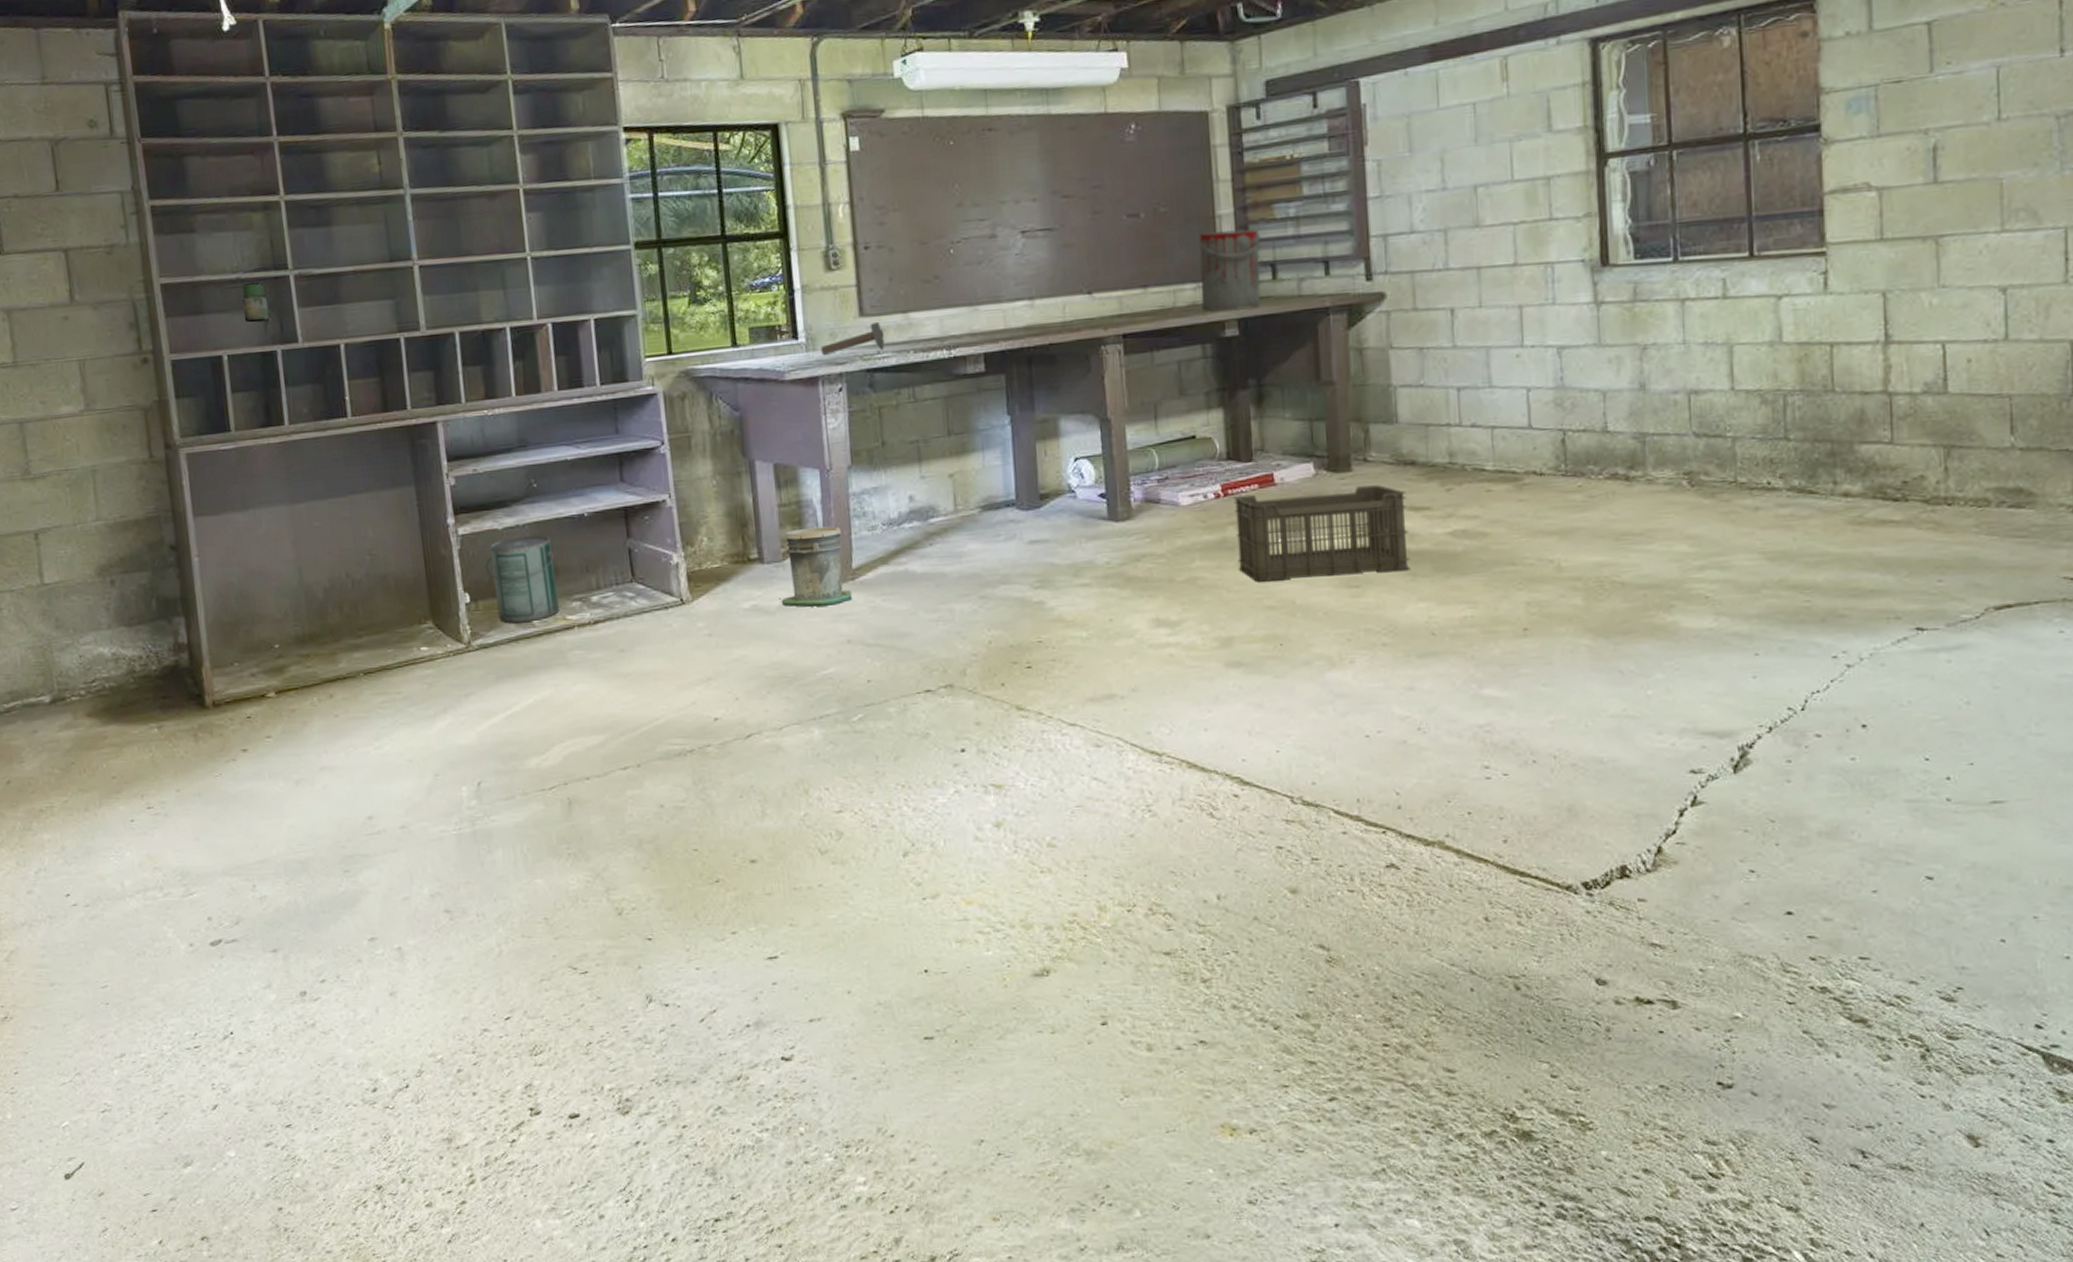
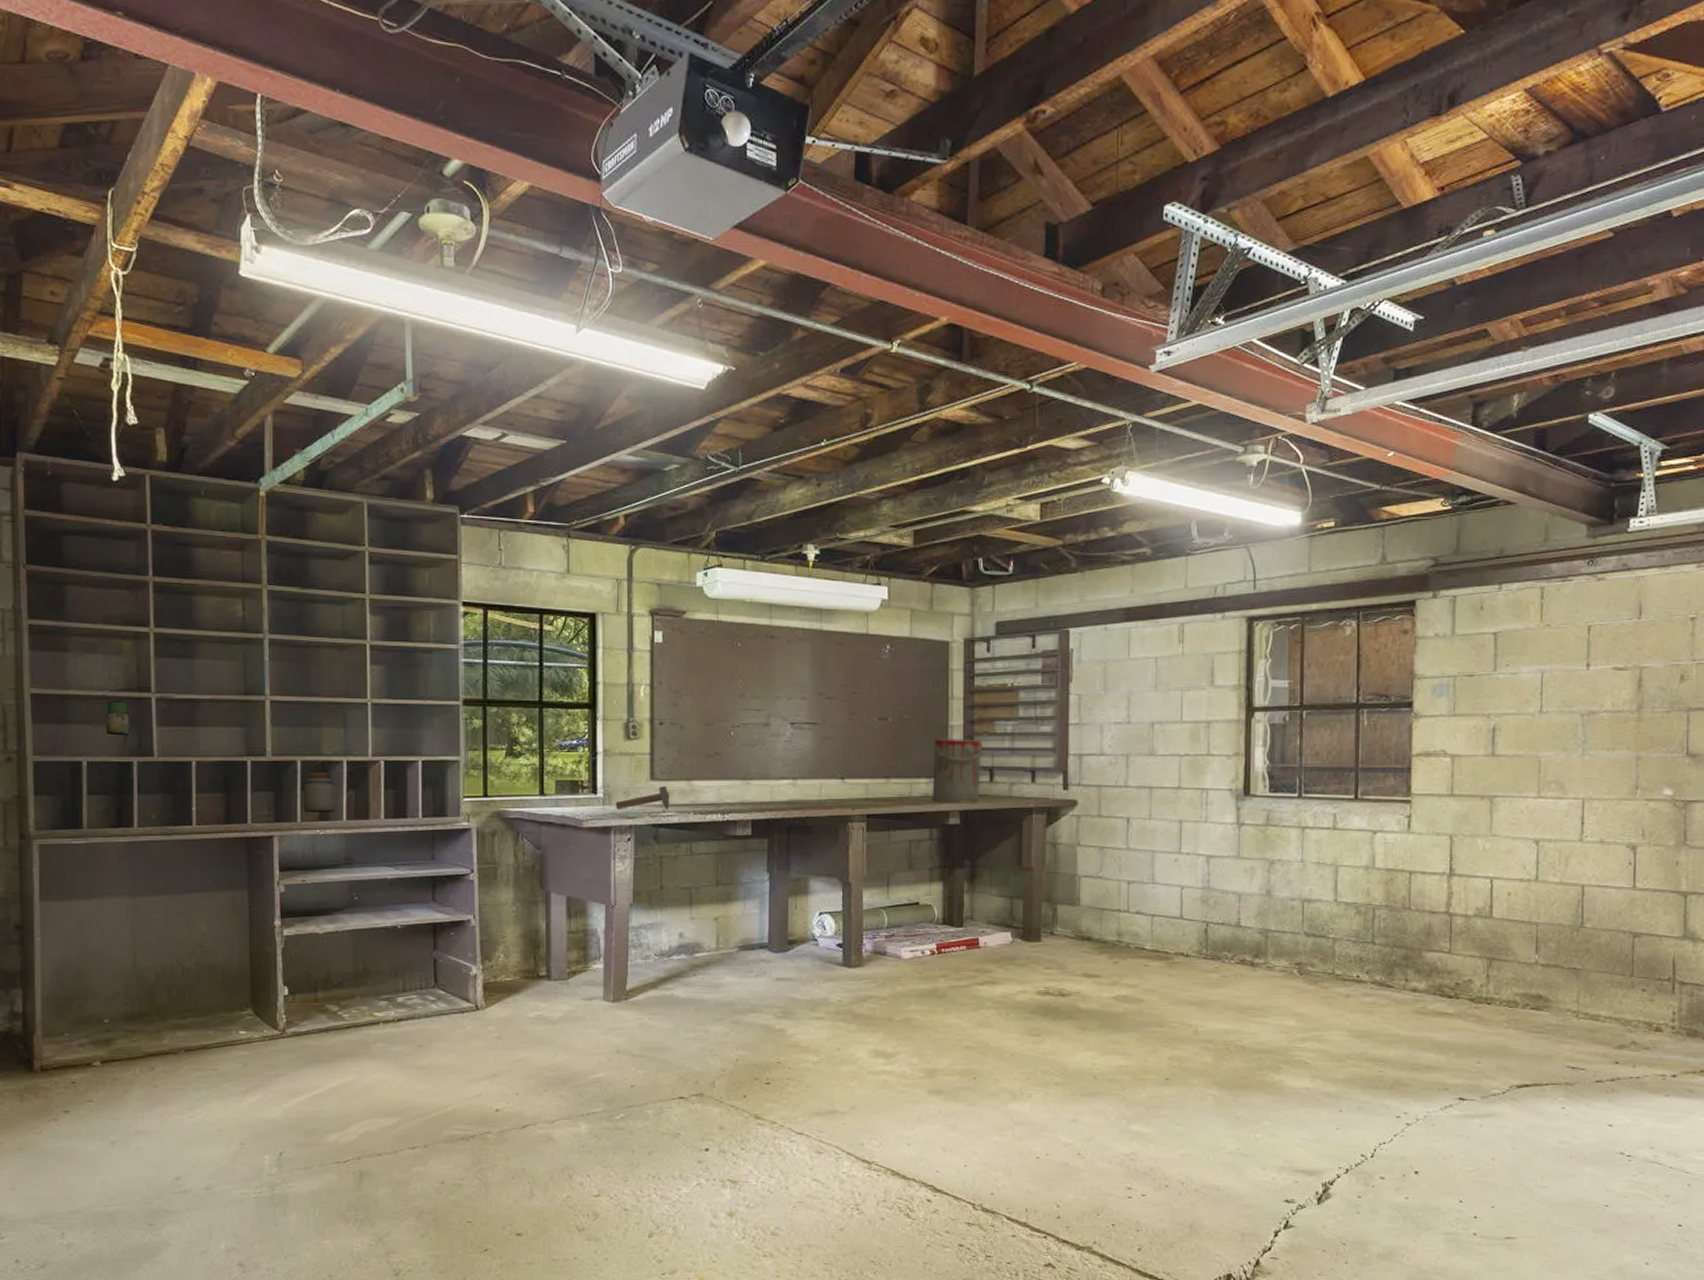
jar: none [465,343,503,391] -> present [303,773,336,812]
paint can: present [485,535,559,624] -> none [304,941,368,1016]
bucket: present [781,526,853,607] -> none [563,953,624,1021]
plastic crate: present [1233,485,1410,582] -> none [944,954,1082,1026]

